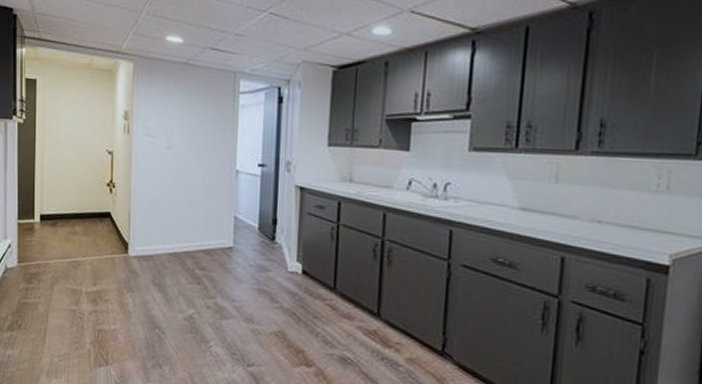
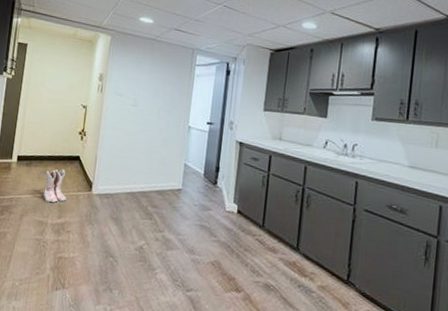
boots: none [73,228,100,268] -> present [43,169,67,203]

